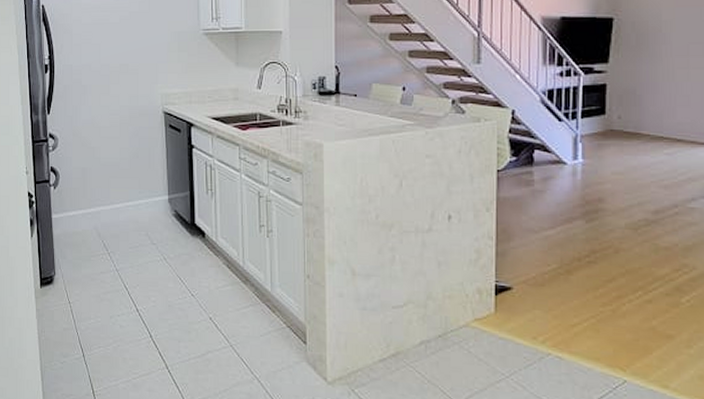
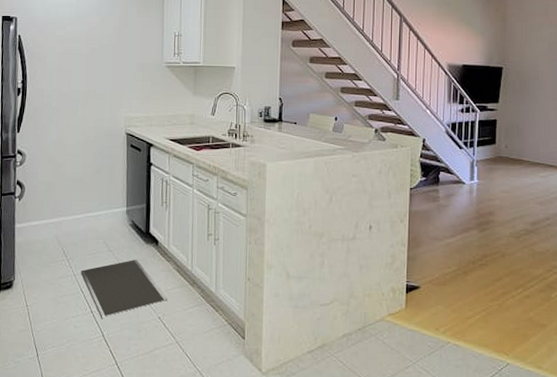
door mat: none [123,254,219,319] -> present [80,260,168,319]

